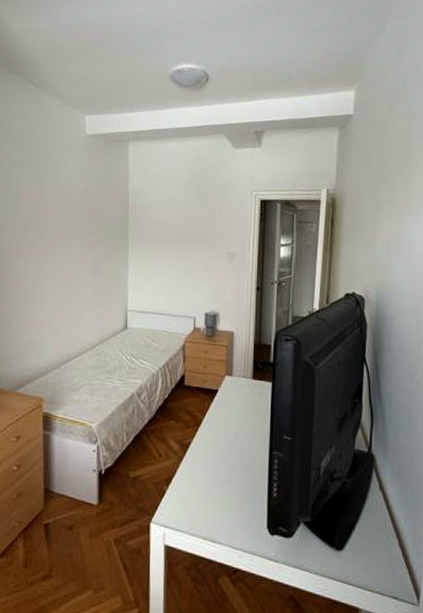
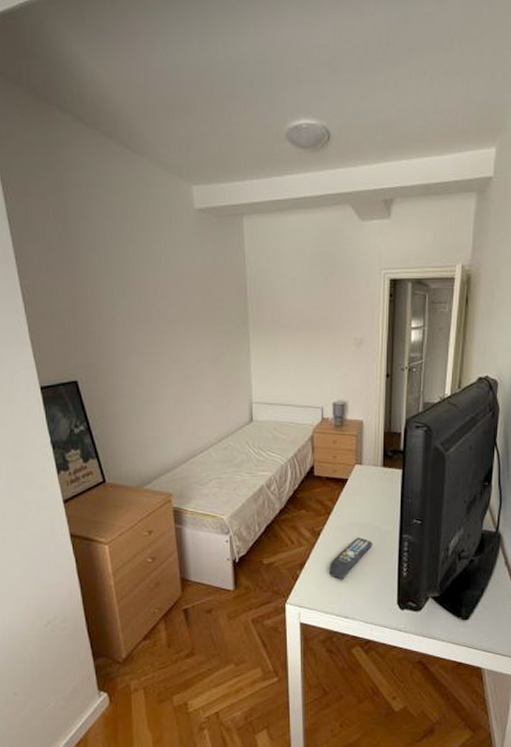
remote control: none [197,452,242,498] -> present [330,537,373,580]

